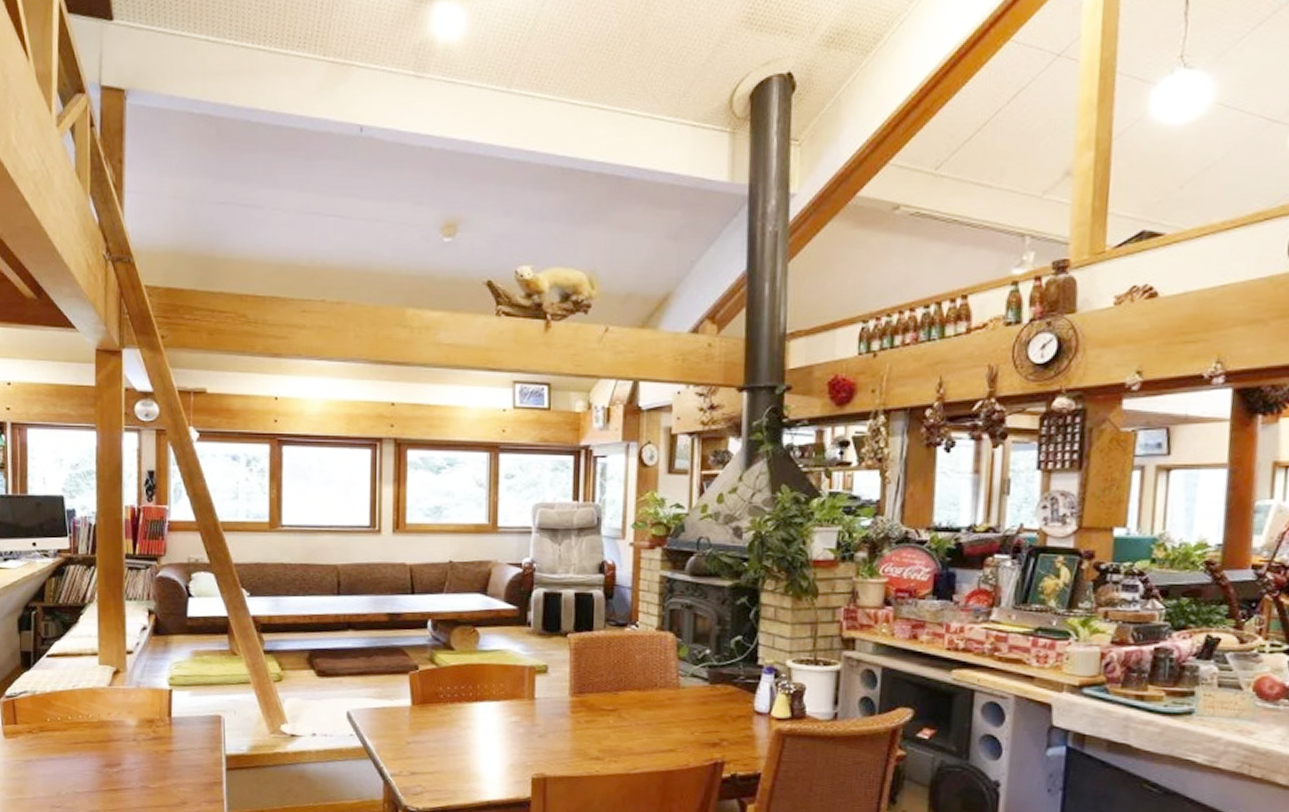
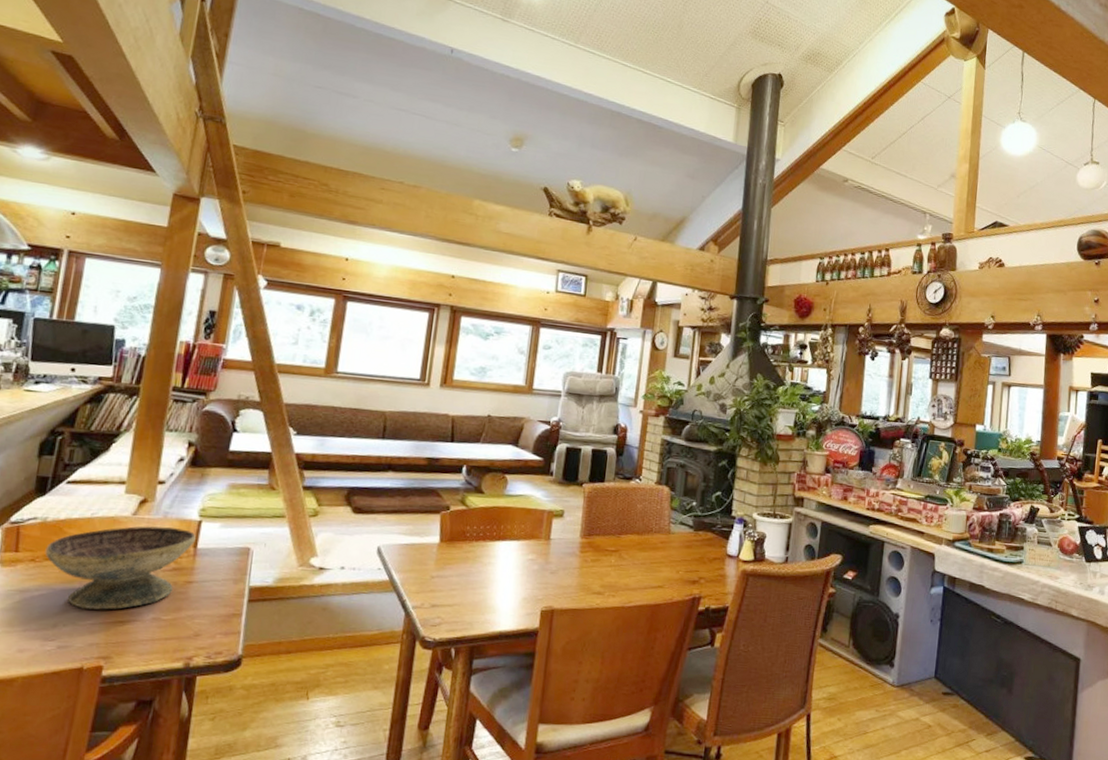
decorative bowl: none [39,696,169,779] -> present [45,526,196,610]

